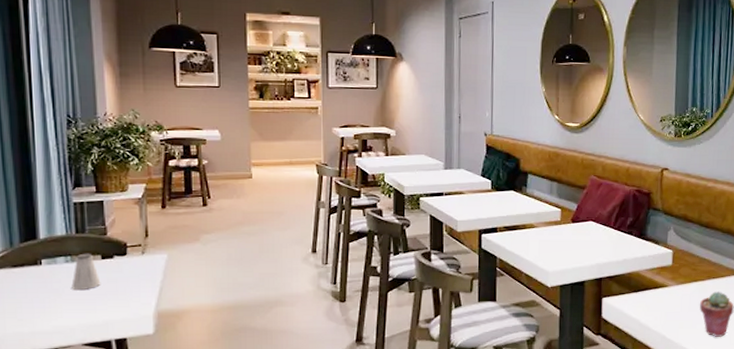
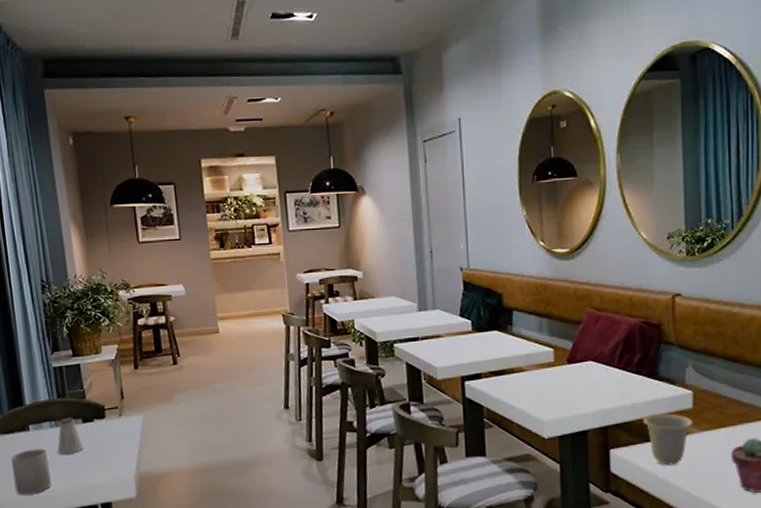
mug: none [19,283,62,330] -> present [11,448,51,495]
cup: none [631,269,671,313] -> present [643,413,693,466]

